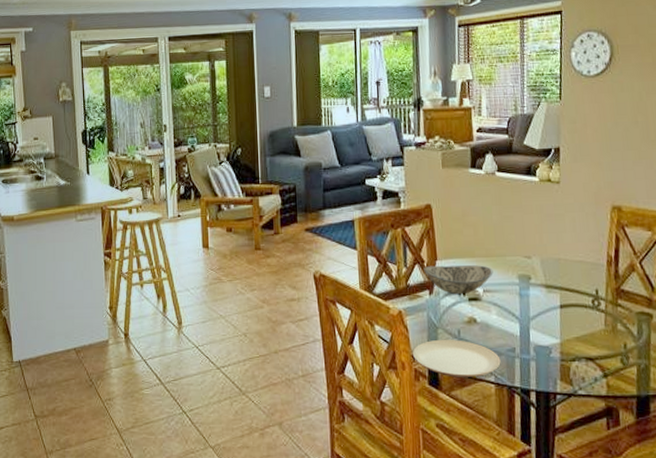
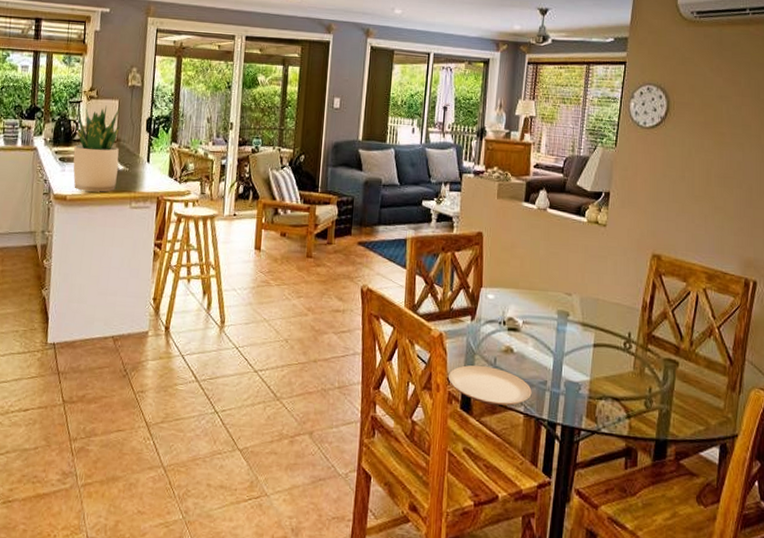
planter: none [14,122,60,210] -> present [73,105,121,192]
decorative bowl: present [423,265,493,295] -> none [467,292,535,324]

